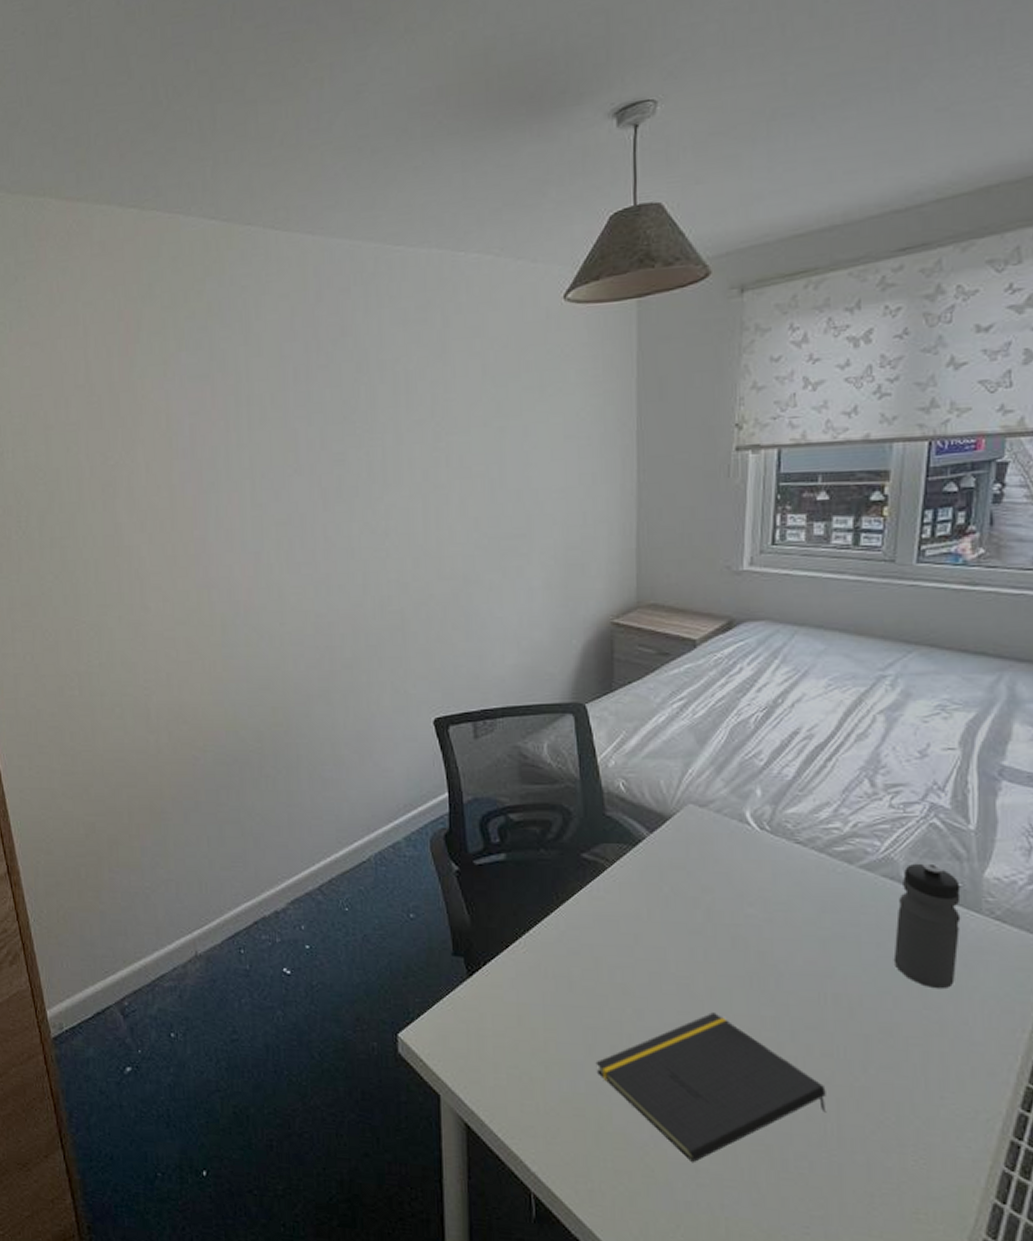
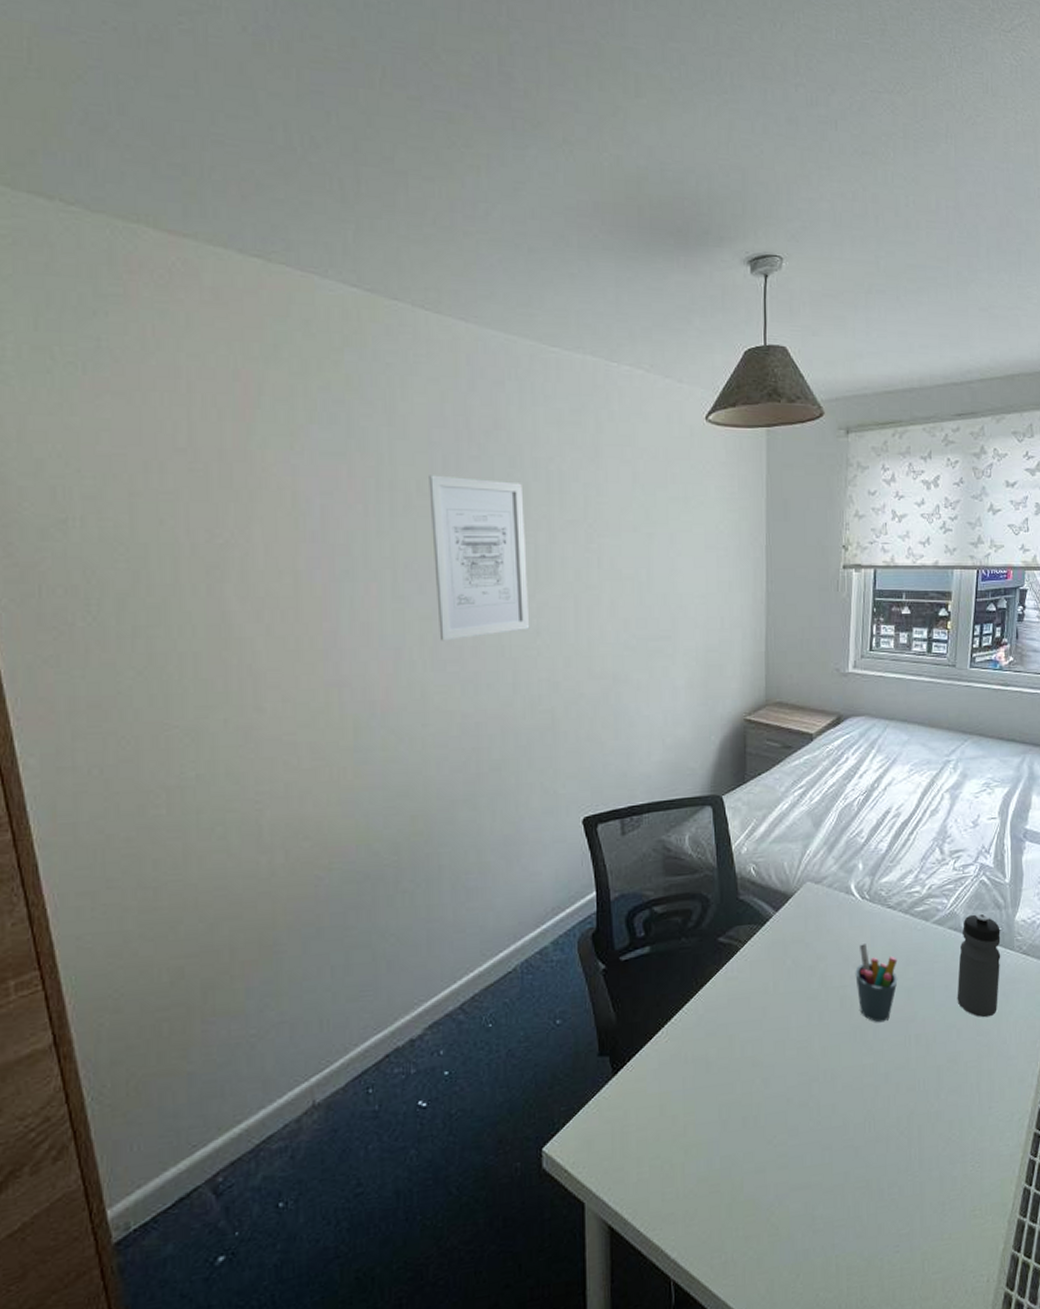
wall art: none [281,386,379,545] -> present [429,475,530,641]
notepad: present [596,1012,827,1163] -> none [729,1069,911,1213]
pen holder: none [751,879,809,973] -> present [855,942,898,1023]

